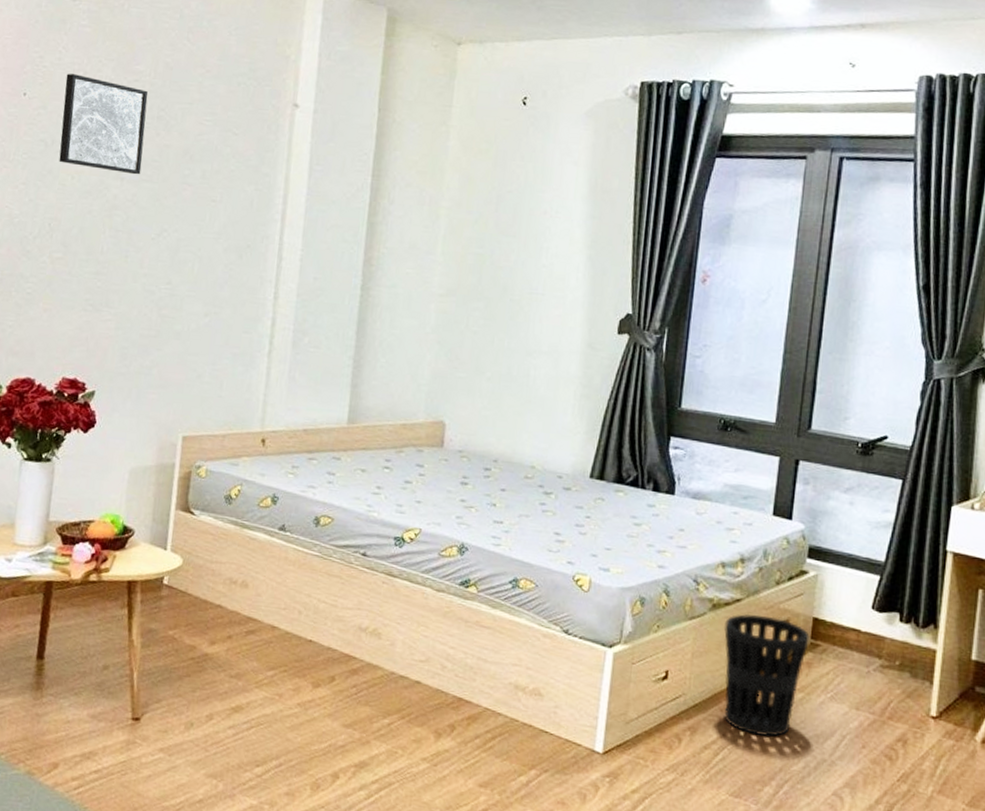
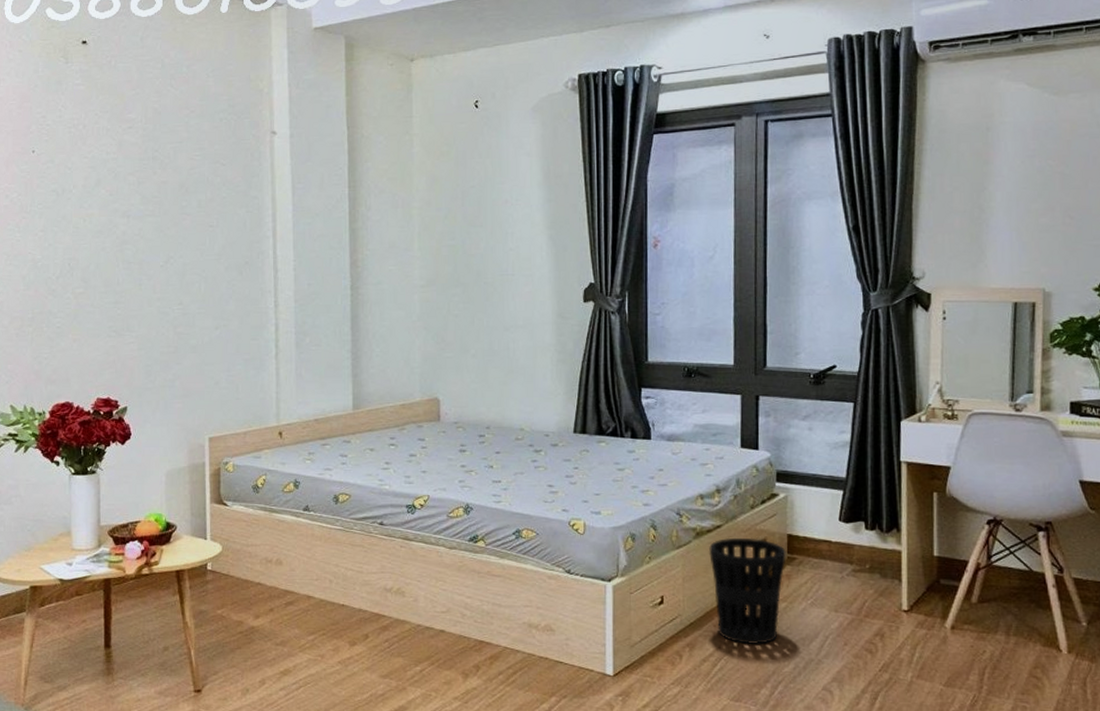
wall art: present [59,73,149,175] -> none [68,128,144,211]

